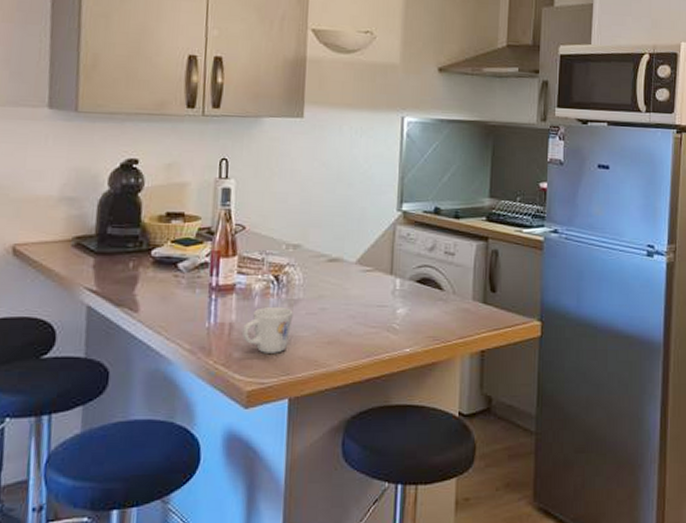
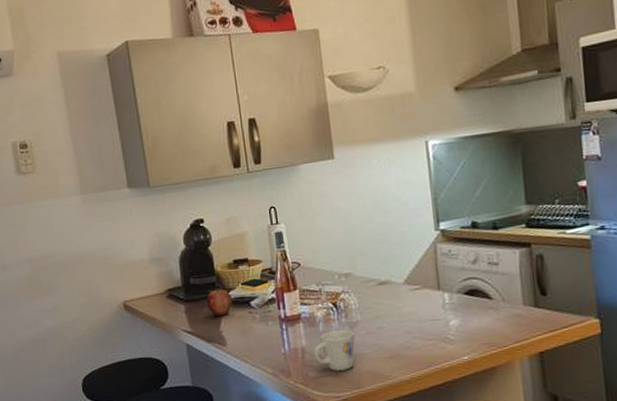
apple: none [123,242,156,276] -> present [206,288,232,316]

